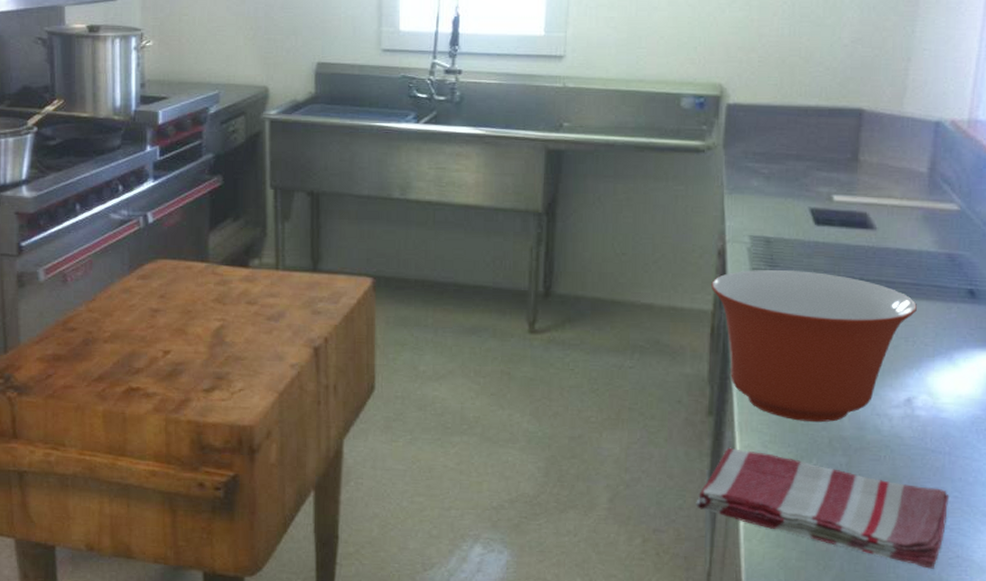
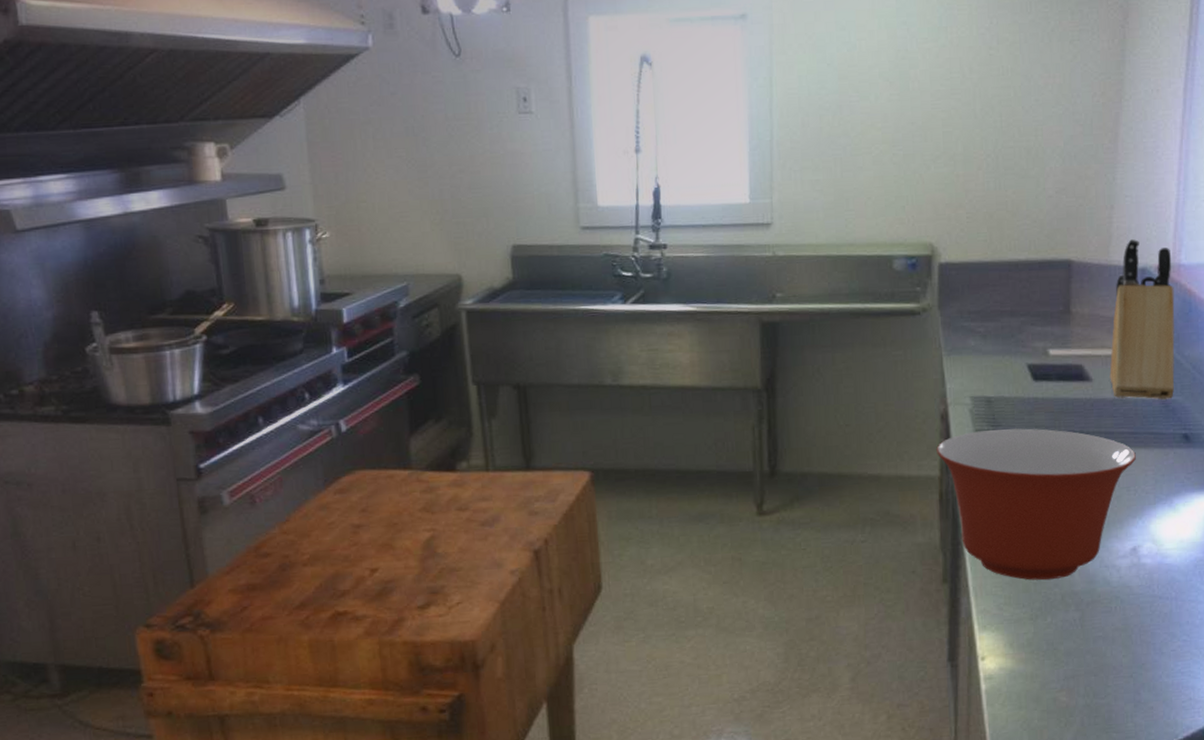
dish towel: present [696,447,950,569] -> none [937,613,1179,714]
knife block: none [895,92,969,255] -> present [1109,239,1175,401]

